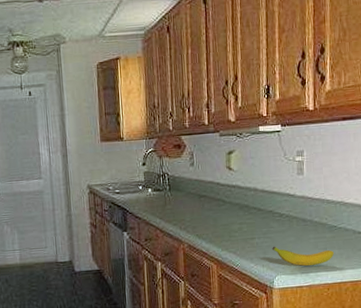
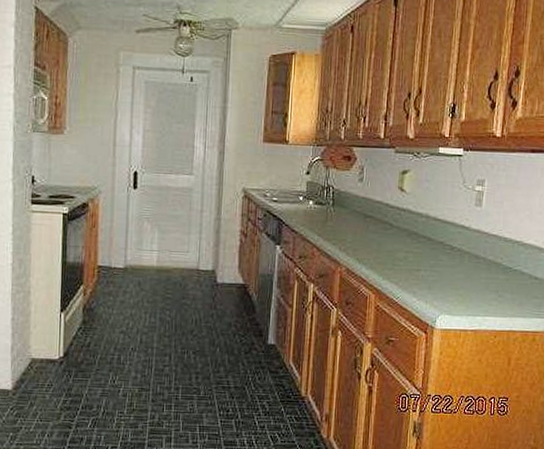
banana: present [272,246,334,266] -> none [438,281,506,309]

